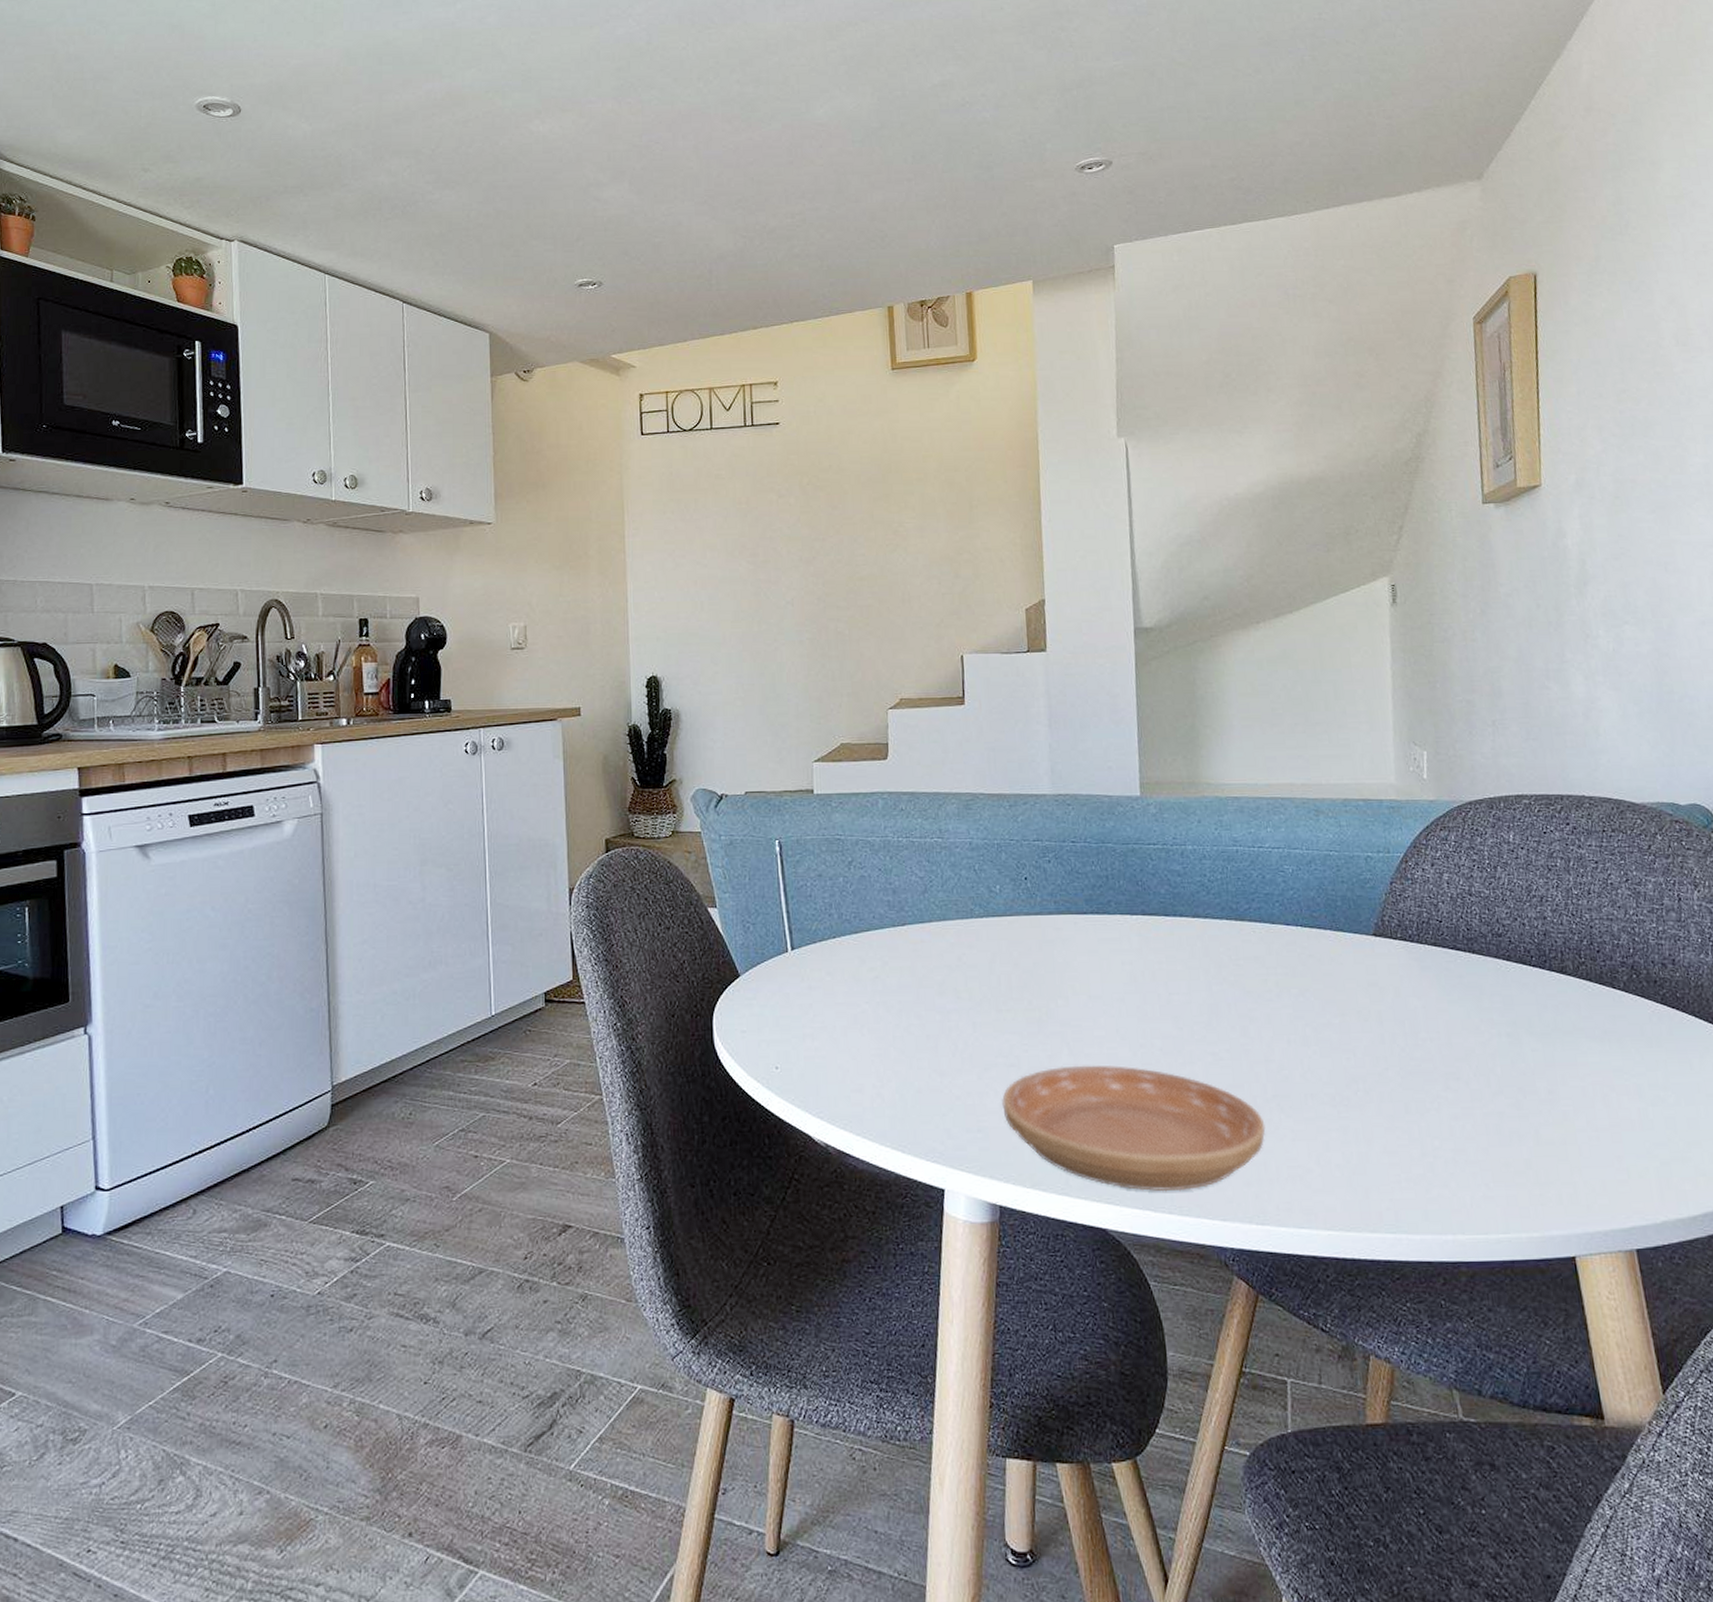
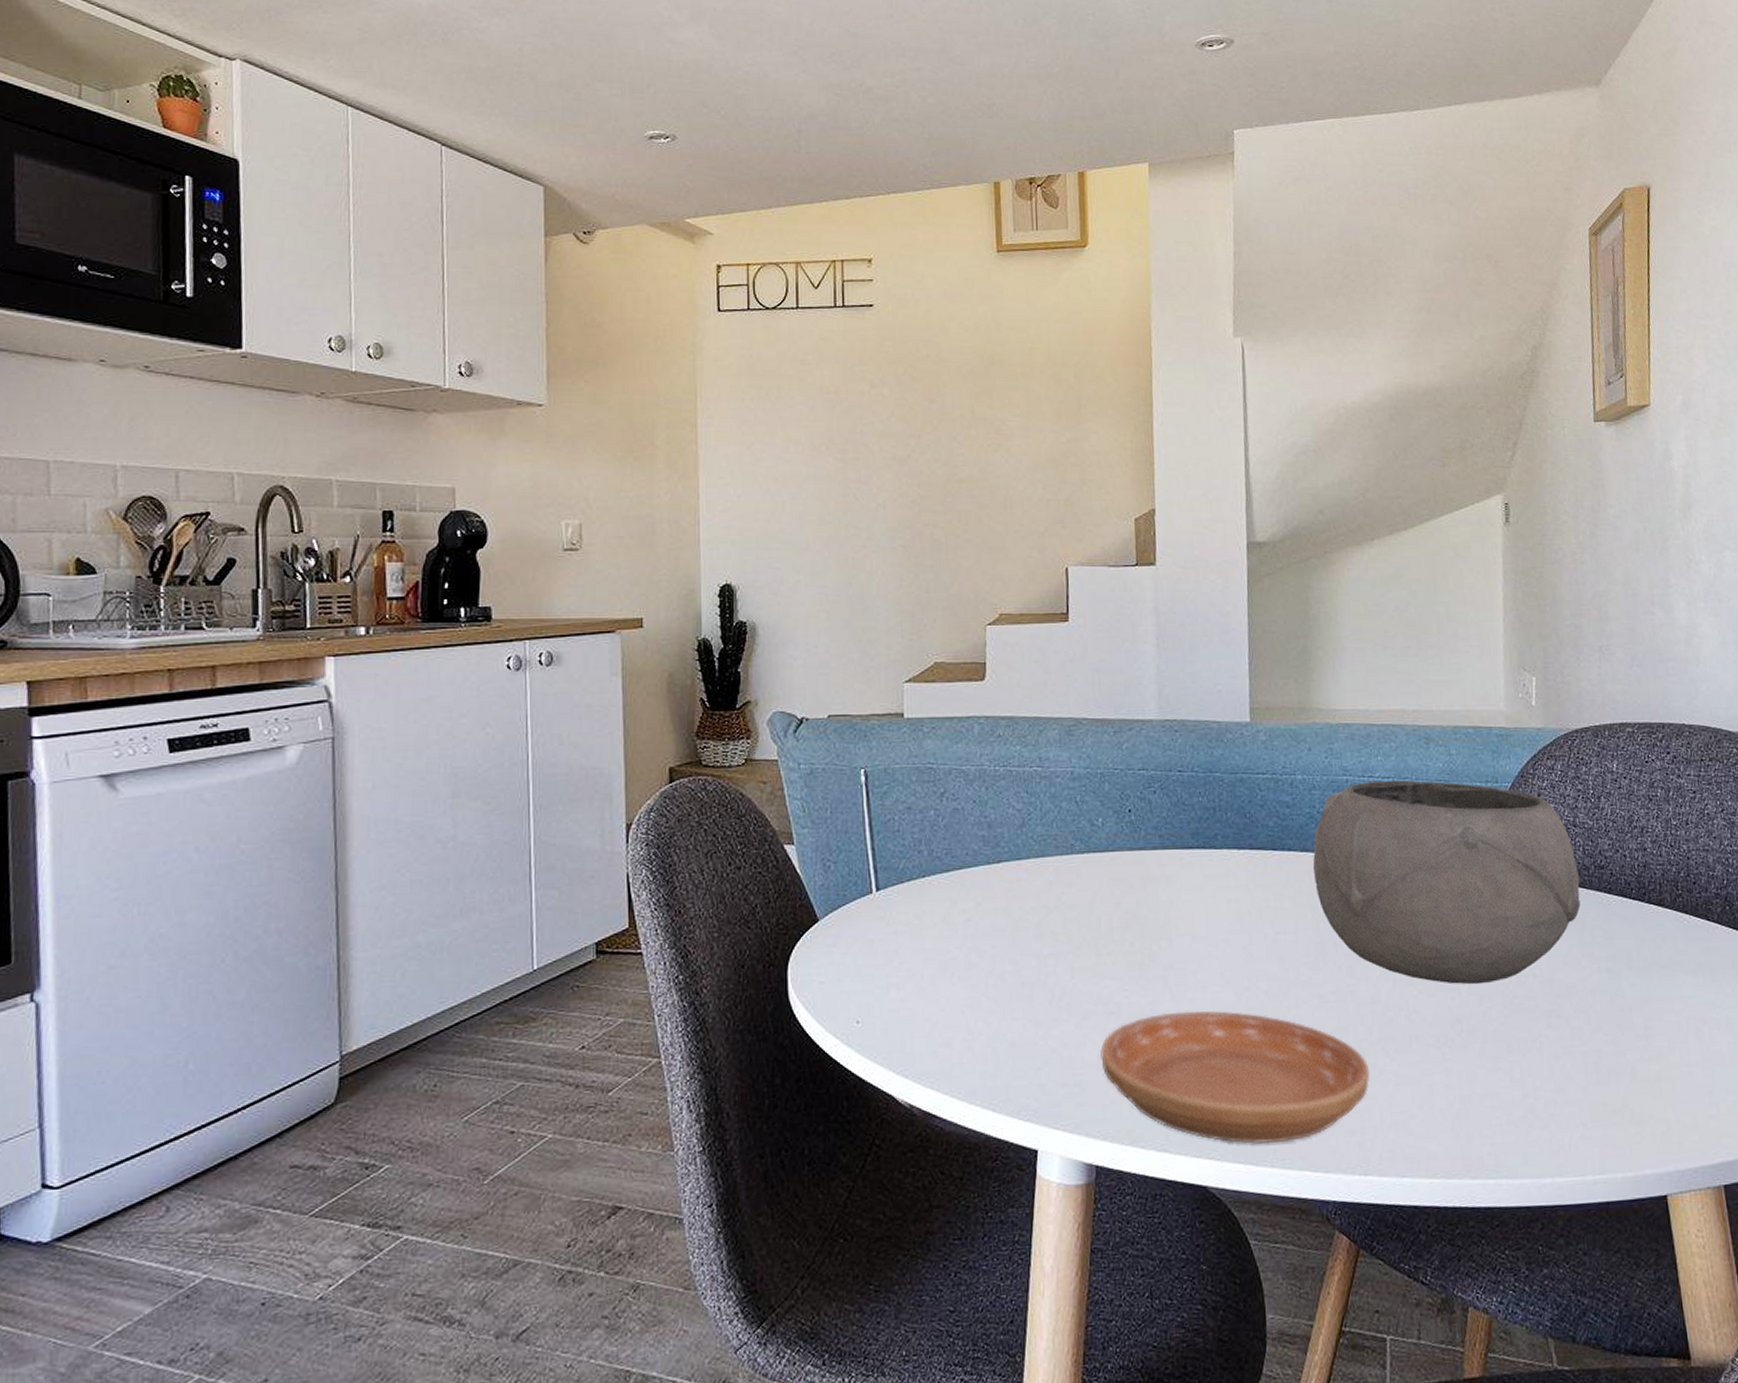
bowl: none [1204,850,1478,1046] -> present [1312,780,1581,985]

